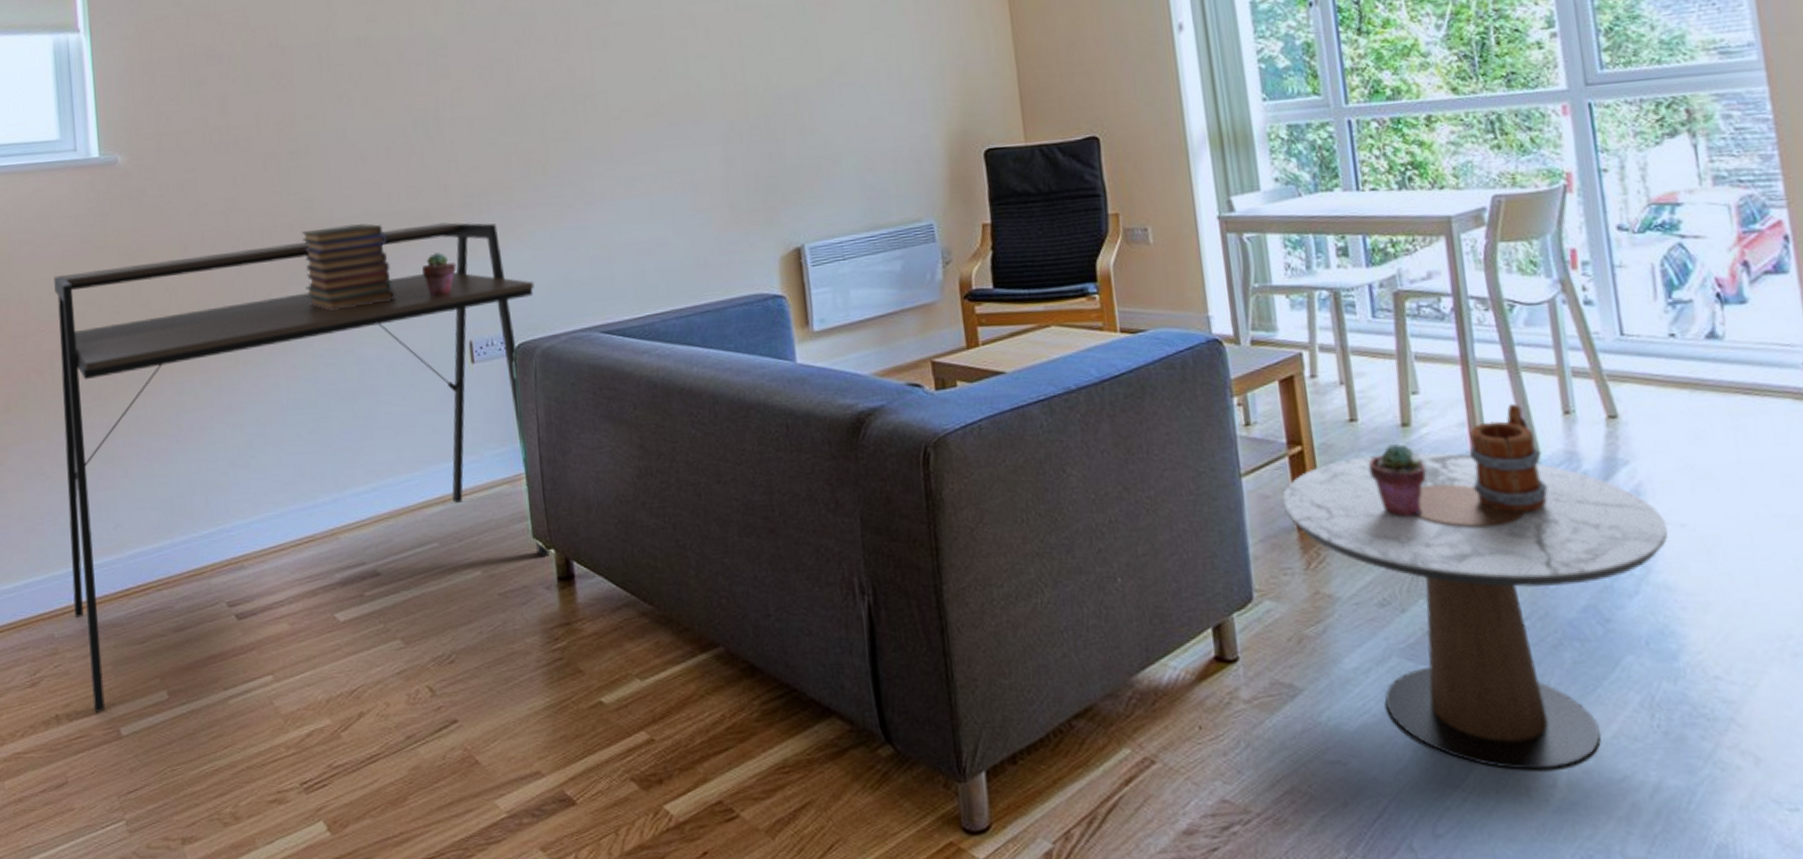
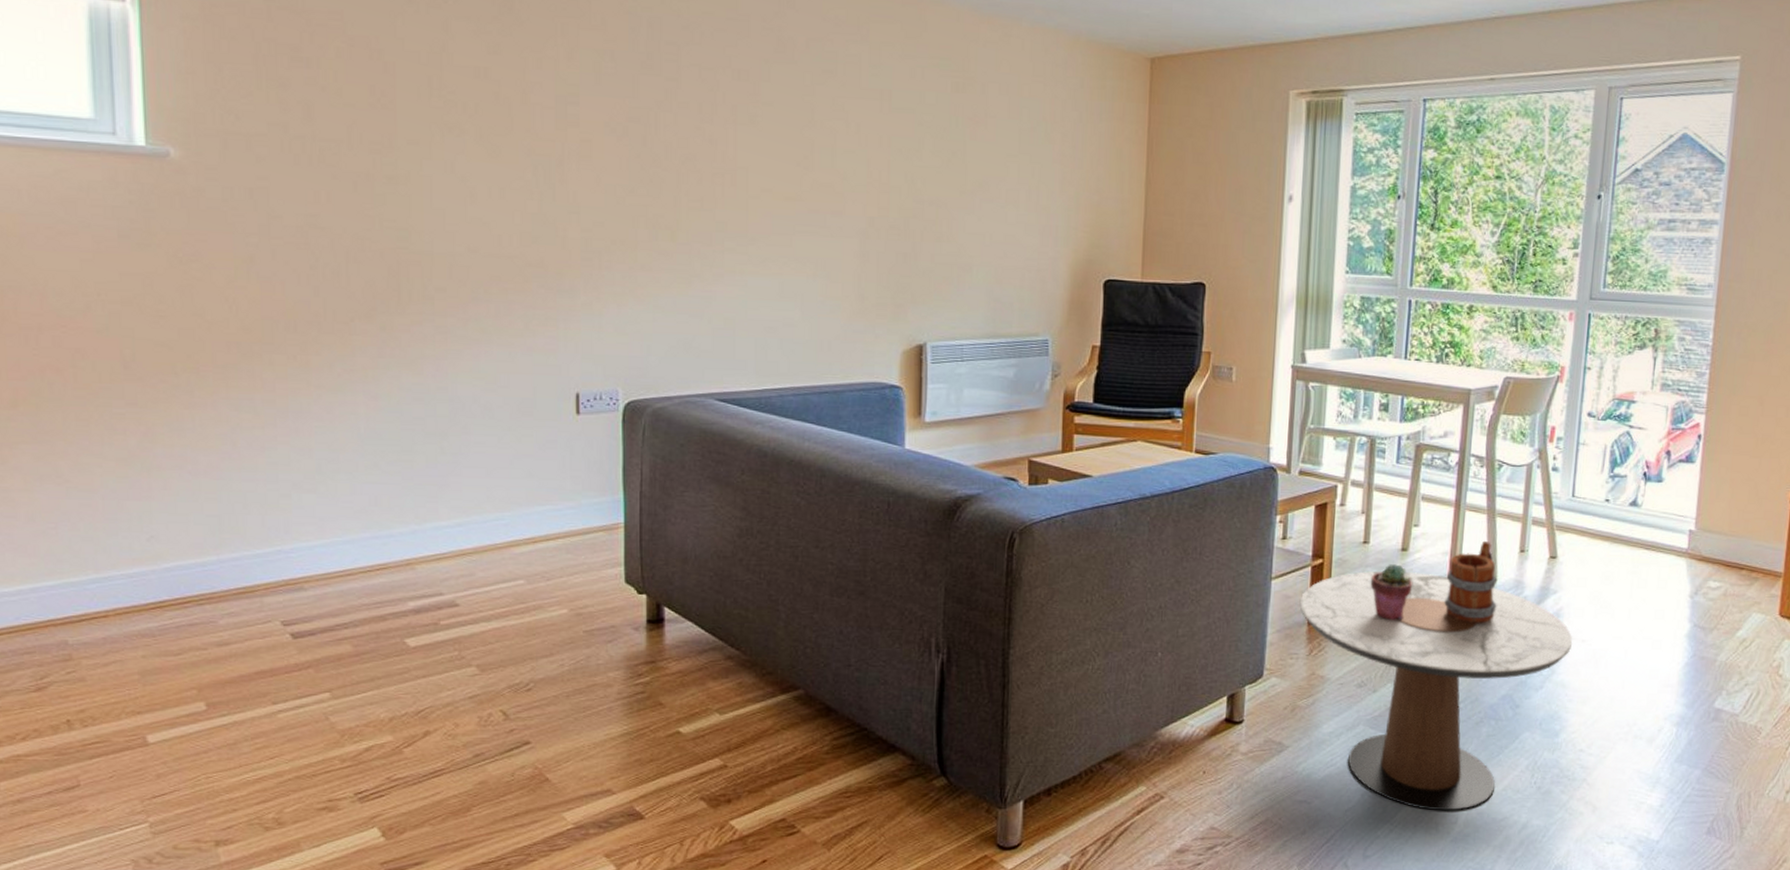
desk: present [54,222,550,713] -> none [80,268,651,720]
book stack: present [302,223,395,311] -> none [395,260,498,346]
potted succulent: present [422,252,457,297] -> none [531,302,569,346]

